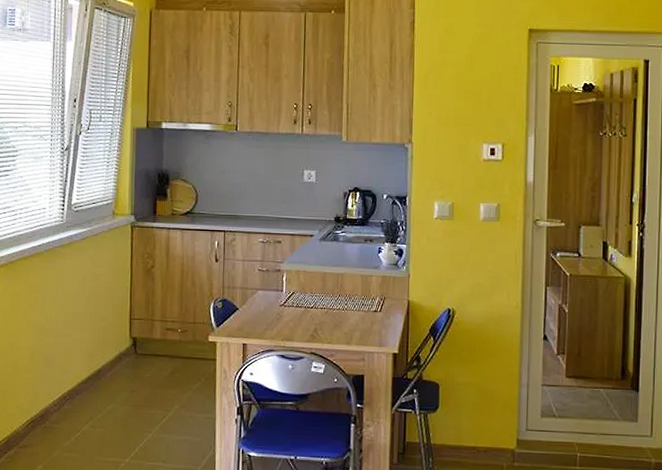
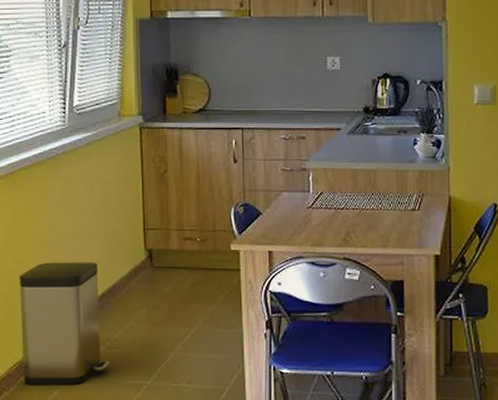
pedal bin: none [11,345,92,461] -> present [19,262,110,386]

